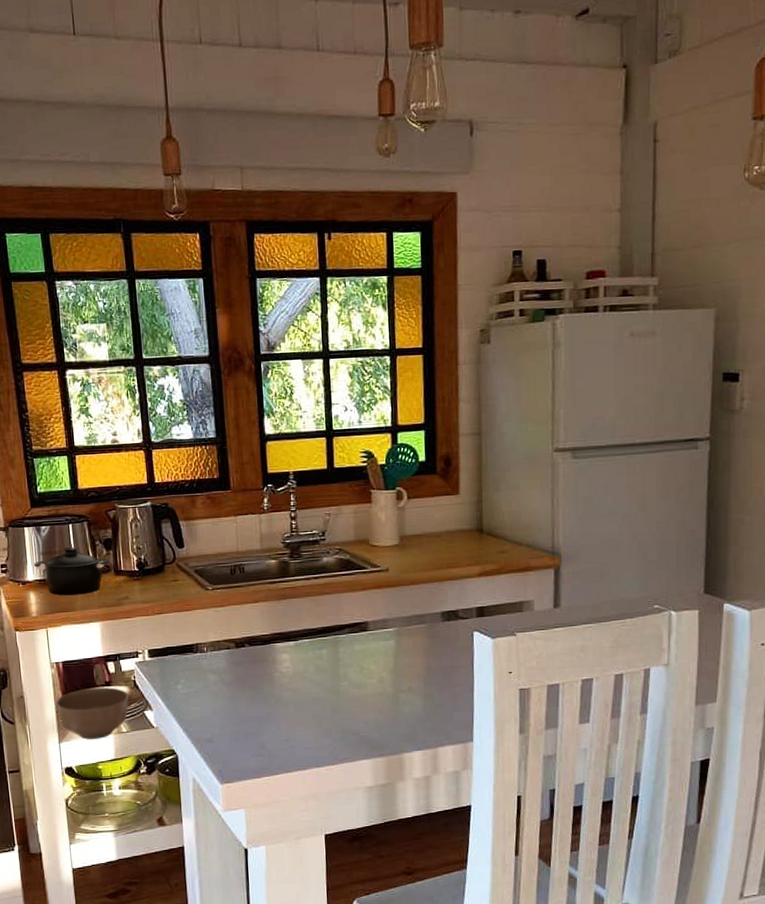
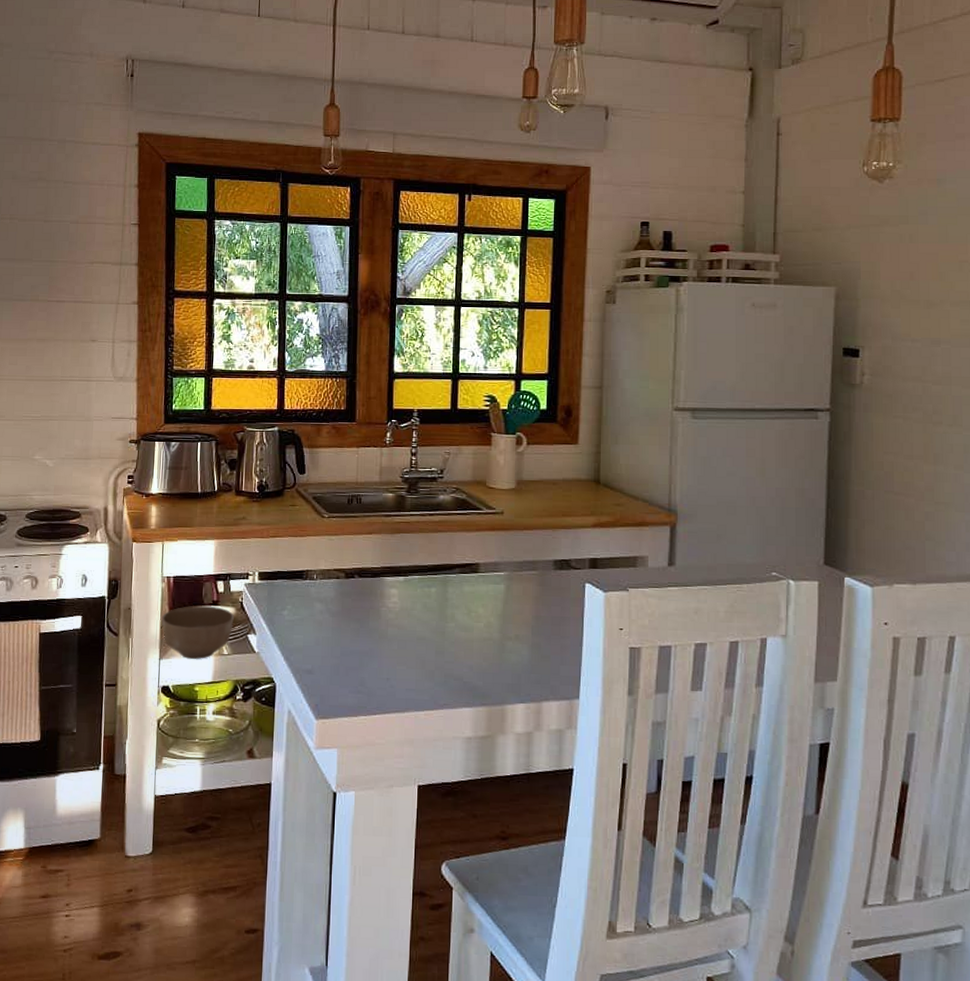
saucepan: present [33,546,111,596] -> none [159,464,233,512]

